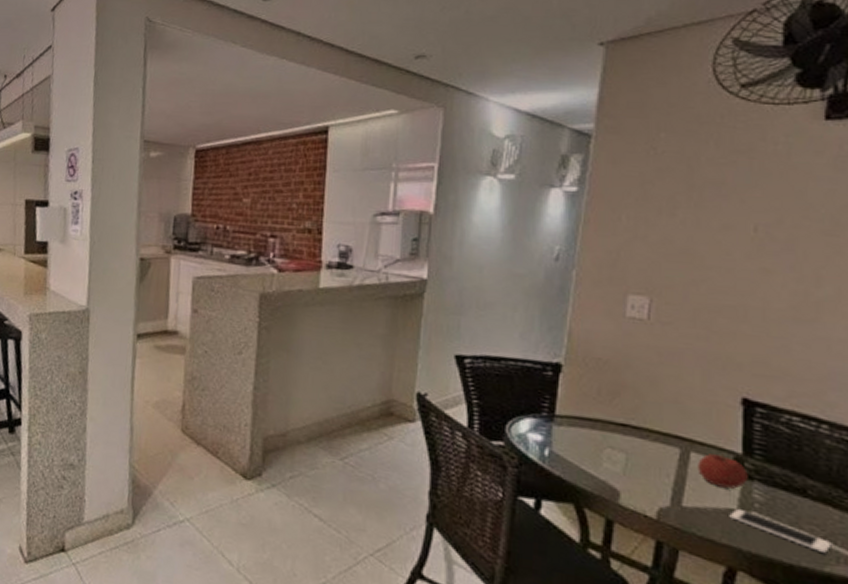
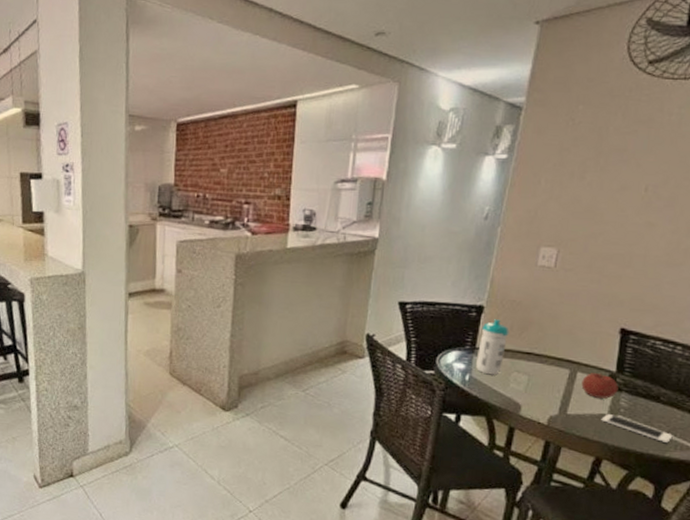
water bottle: none [557,380,596,451] -> present [476,319,509,375]

